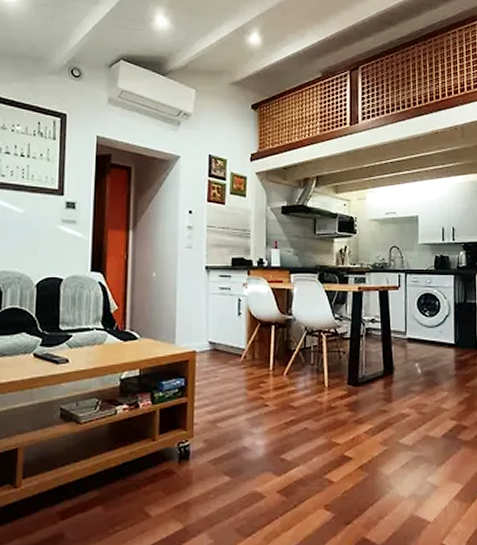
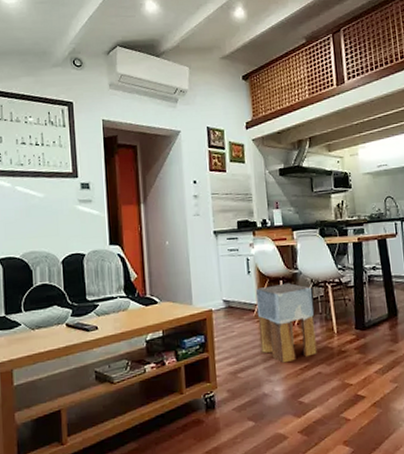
stool: none [244,330,306,415] -> present [256,283,317,363]

